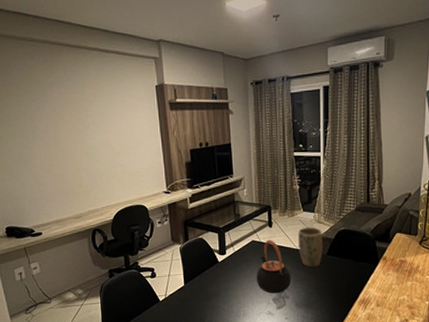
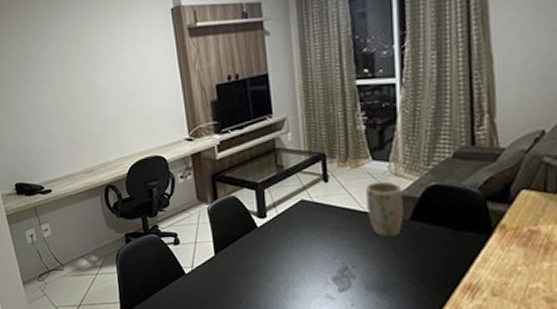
teapot: present [257,240,291,294] -> none [309,199,358,271]

